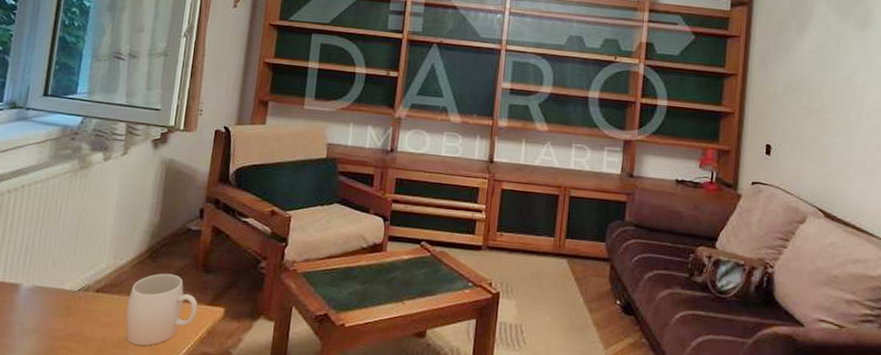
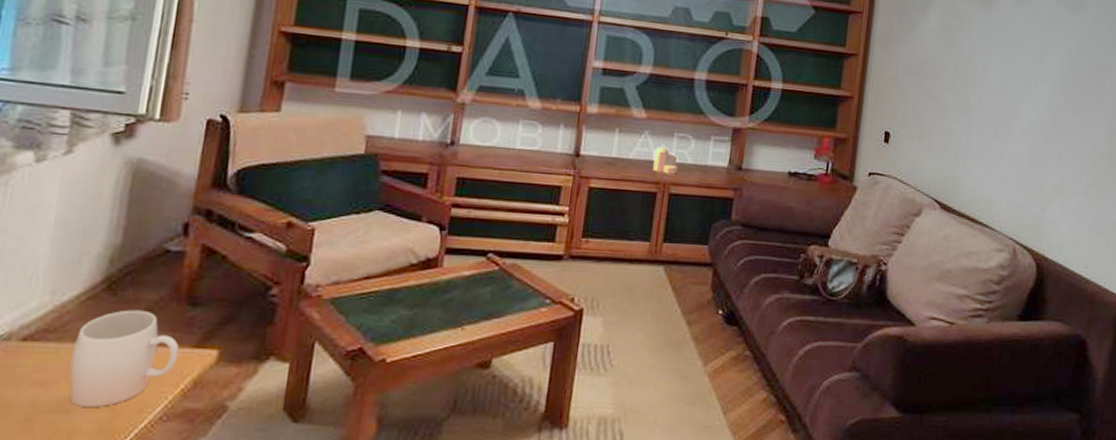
candle: none [555,155,577,180] -> present [653,146,678,175]

